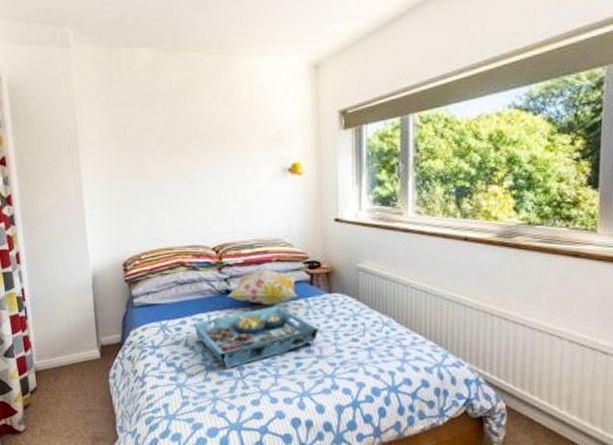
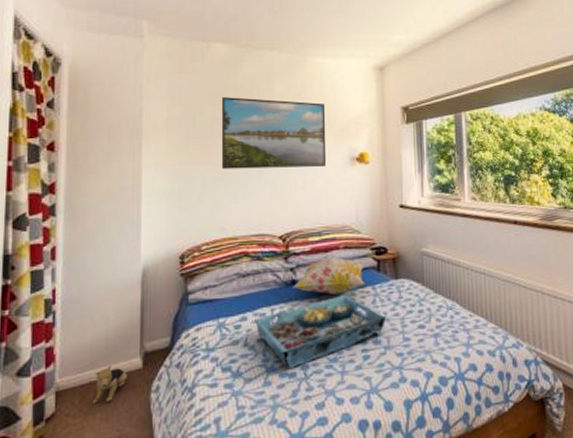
plush toy: none [63,353,89,383] -> present [92,364,127,404]
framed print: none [149,106,257,182] -> present [221,97,327,169]

